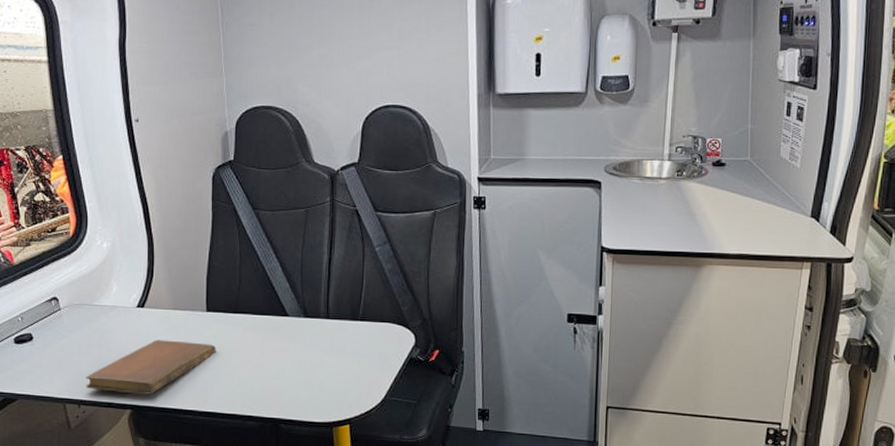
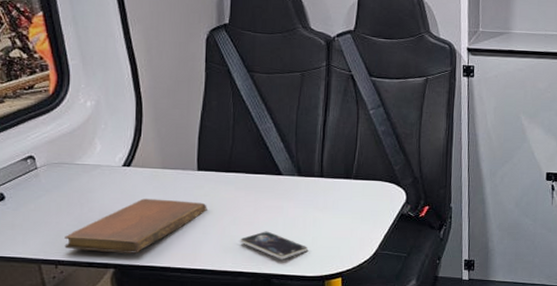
smartphone: none [248,374,316,404] -> present [240,231,309,259]

